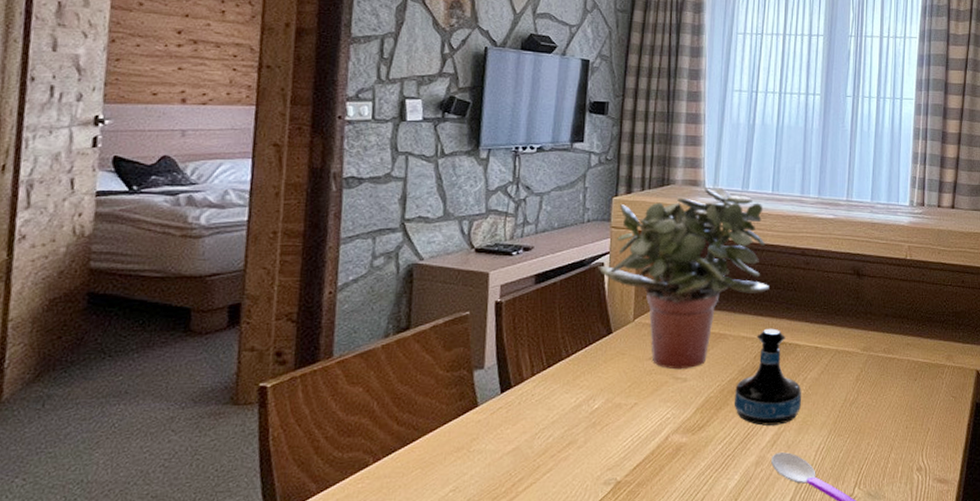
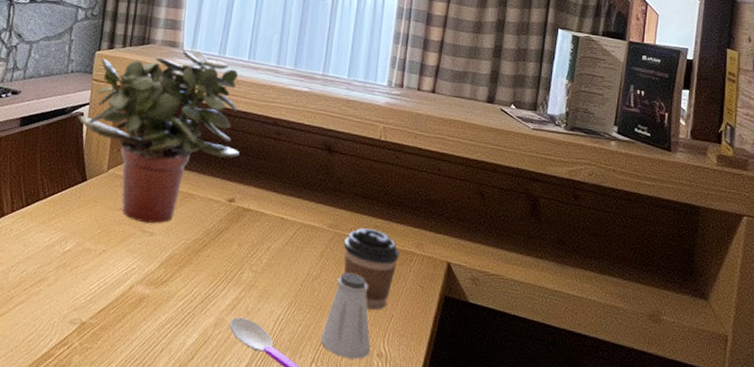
tequila bottle: present [735,328,801,426] -> none [198,193,264,290]
saltshaker: none [862,392,910,477] -> present [321,272,371,360]
coffee cup: none [878,347,931,426] -> present [344,228,400,310]

